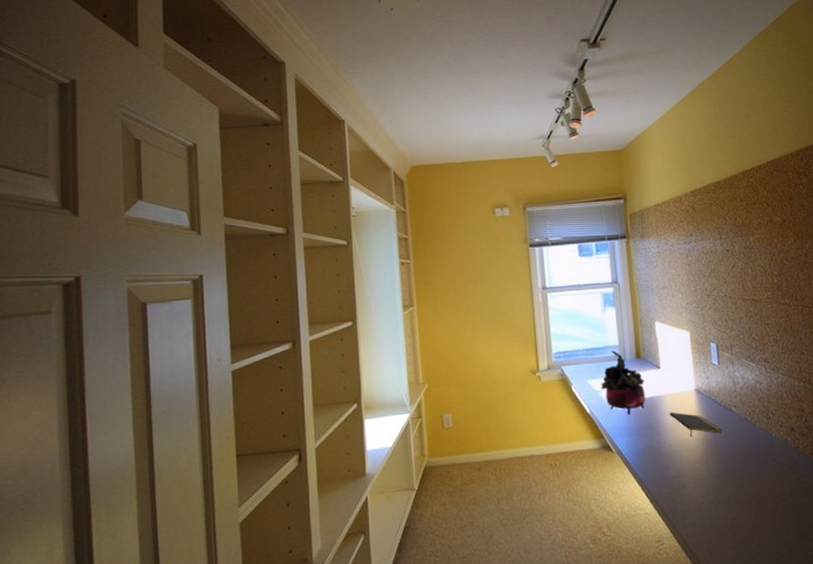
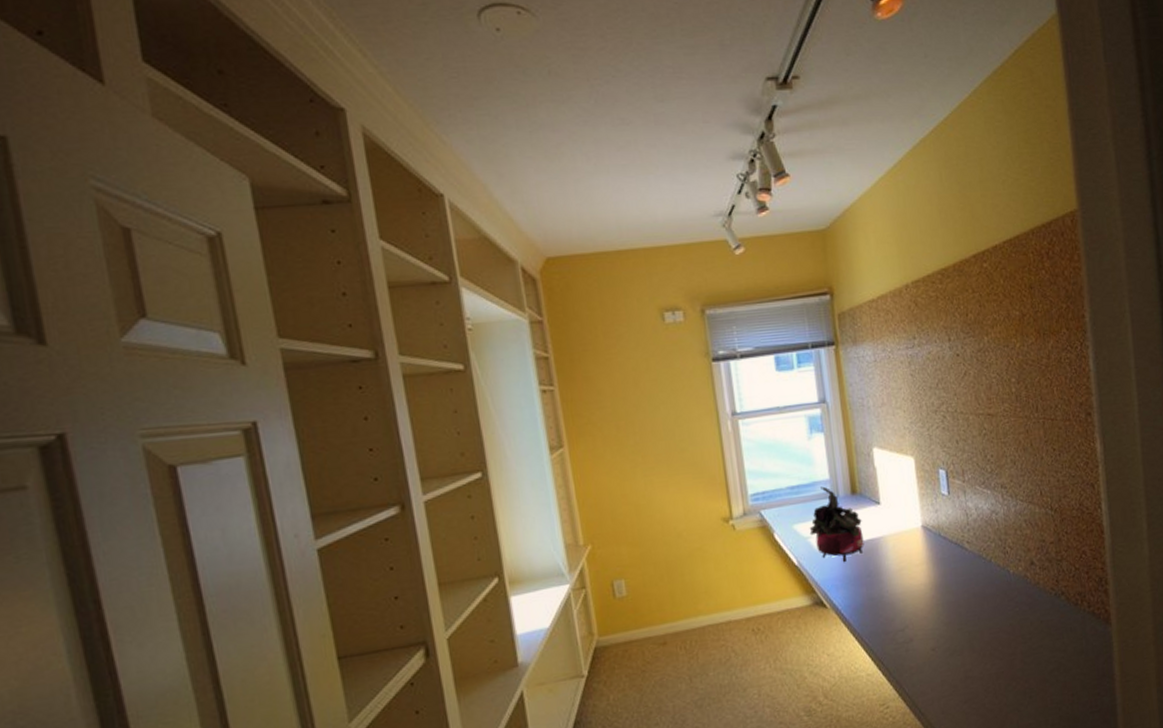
notepad: present [669,412,723,437] -> none [892,554,954,583]

